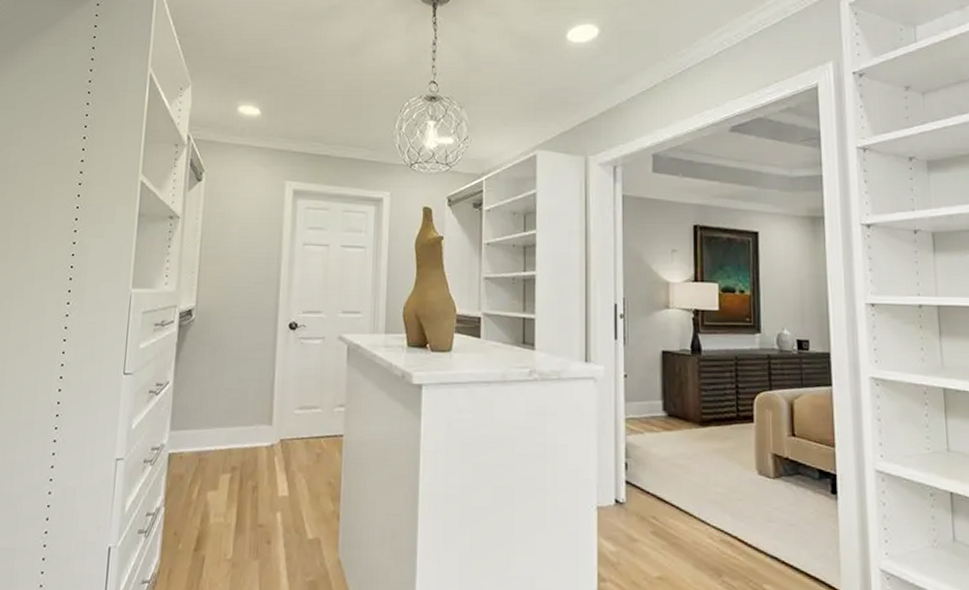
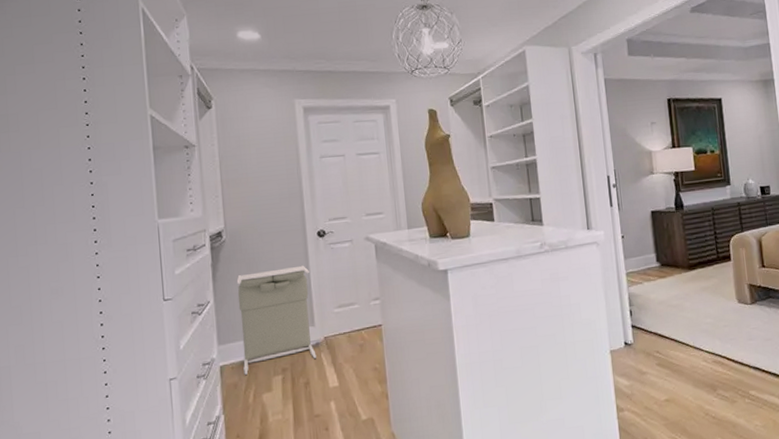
laundry hamper: none [192,357,275,468] -> present [236,265,317,376]

